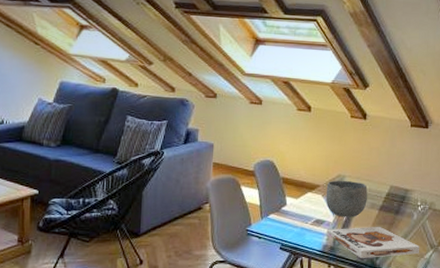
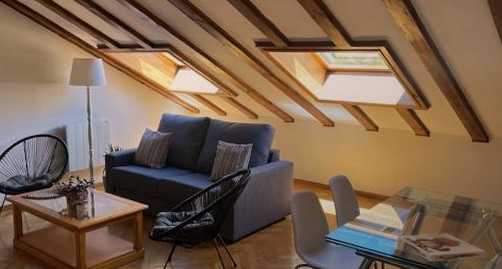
bowl: present [326,180,368,217] -> none [395,191,434,225]

